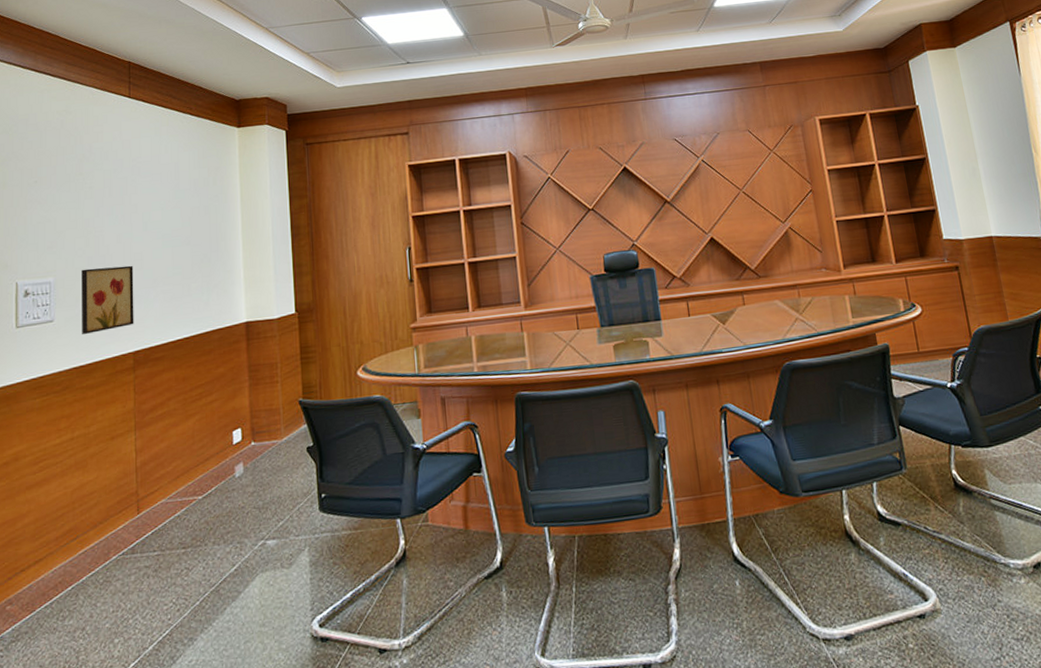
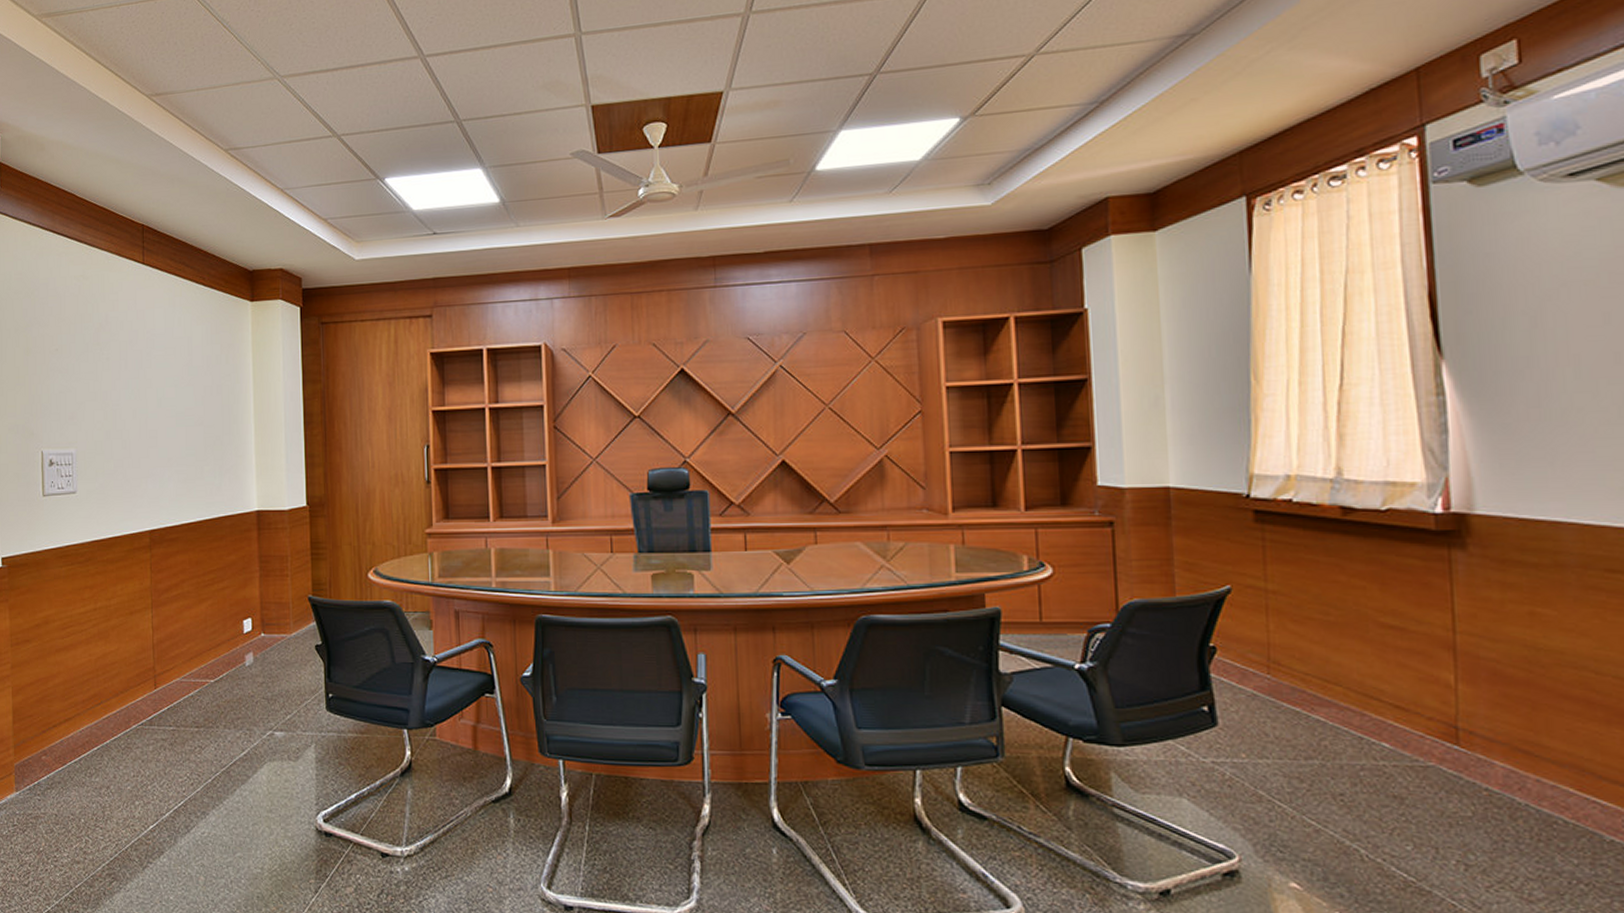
wall art: present [82,265,134,334] -> none [101,442,150,508]

